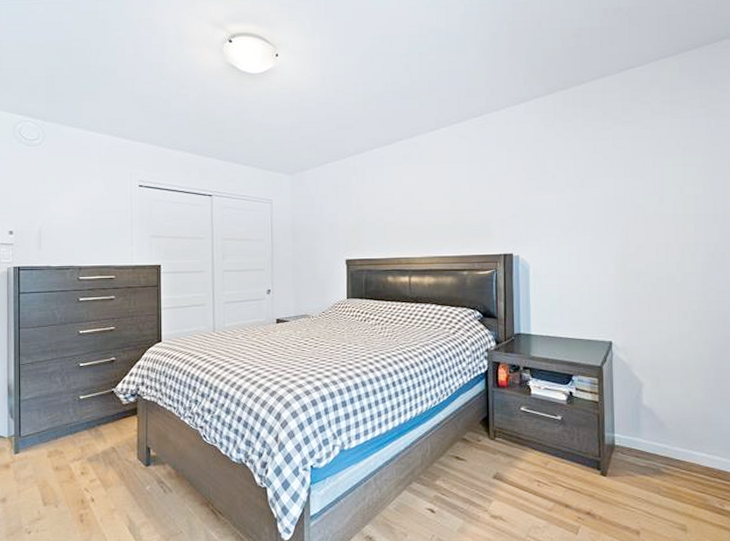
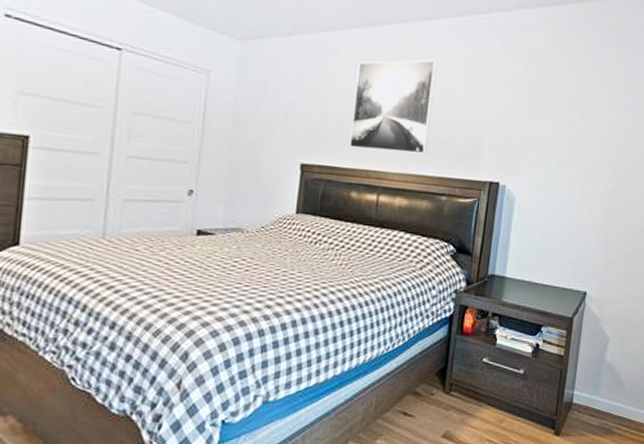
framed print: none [380,161,445,242] -> present [350,59,437,155]

